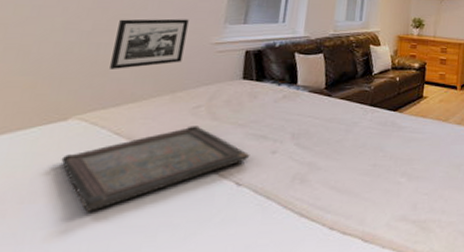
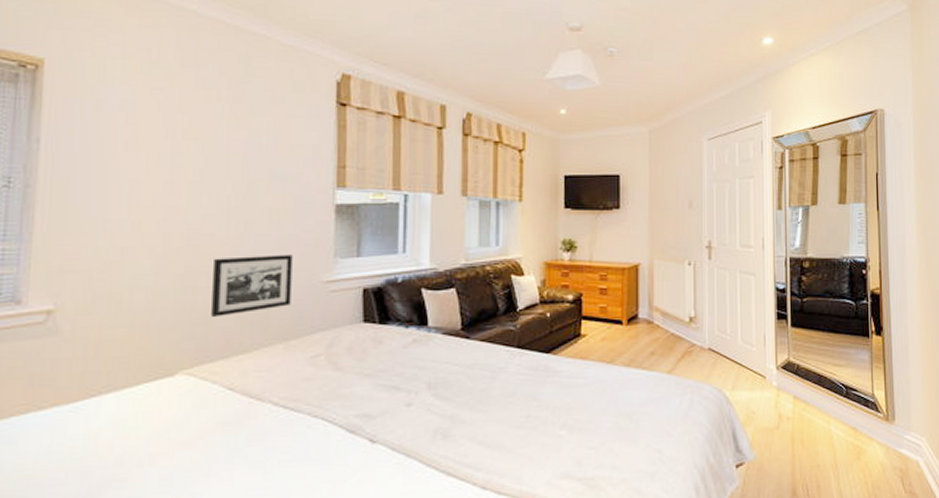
serving tray: present [61,126,250,212] -> none [175,377,382,474]

